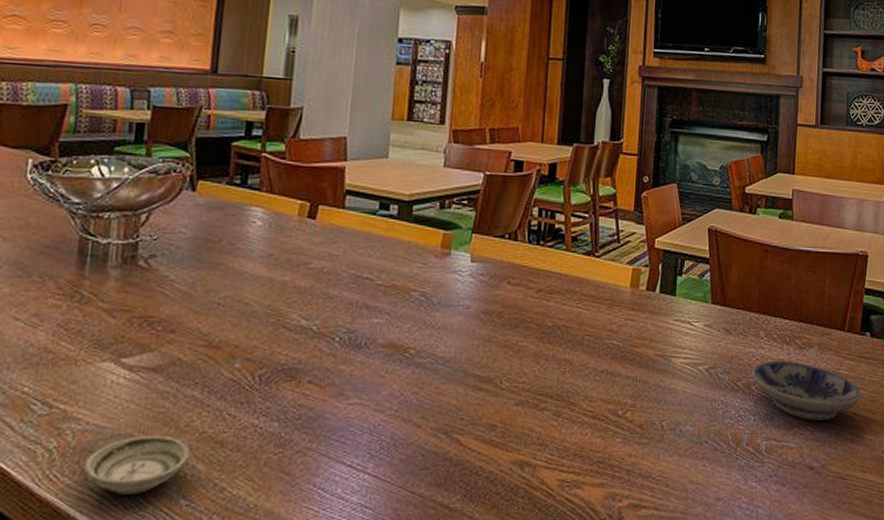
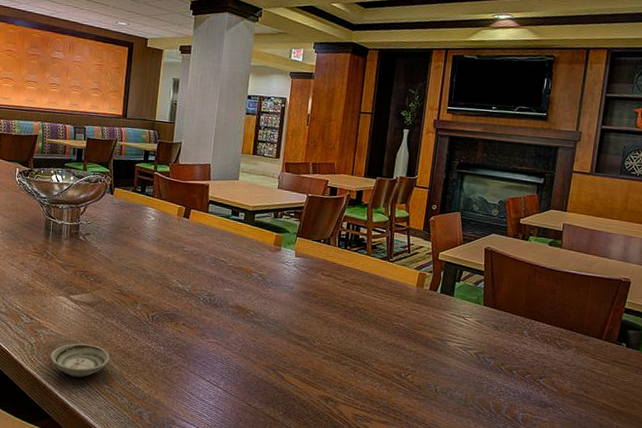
bowl: present [752,360,862,421] -> none [514,354,613,406]

